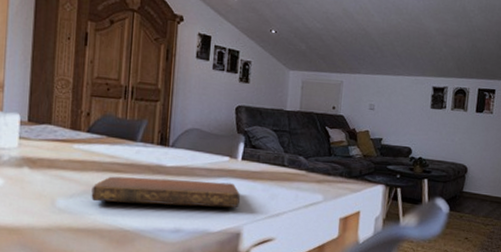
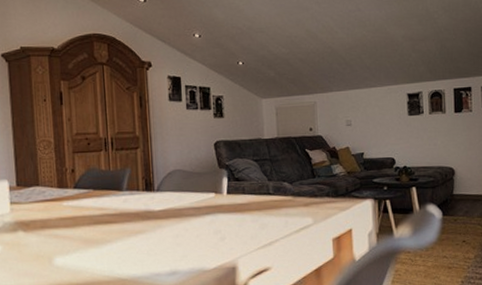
notebook: present [91,176,241,208] -> none [85,218,232,255]

